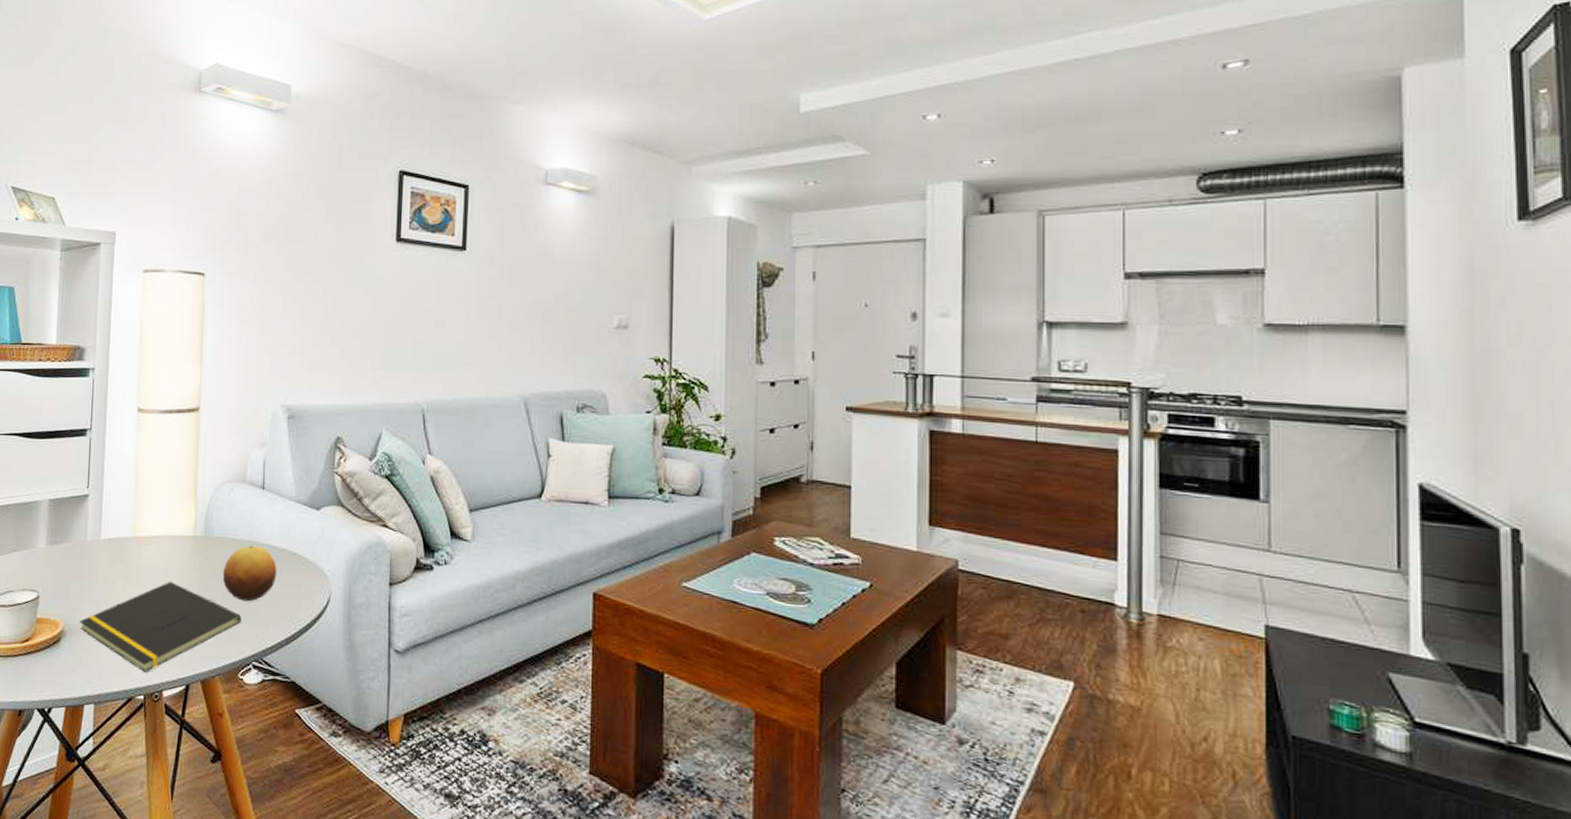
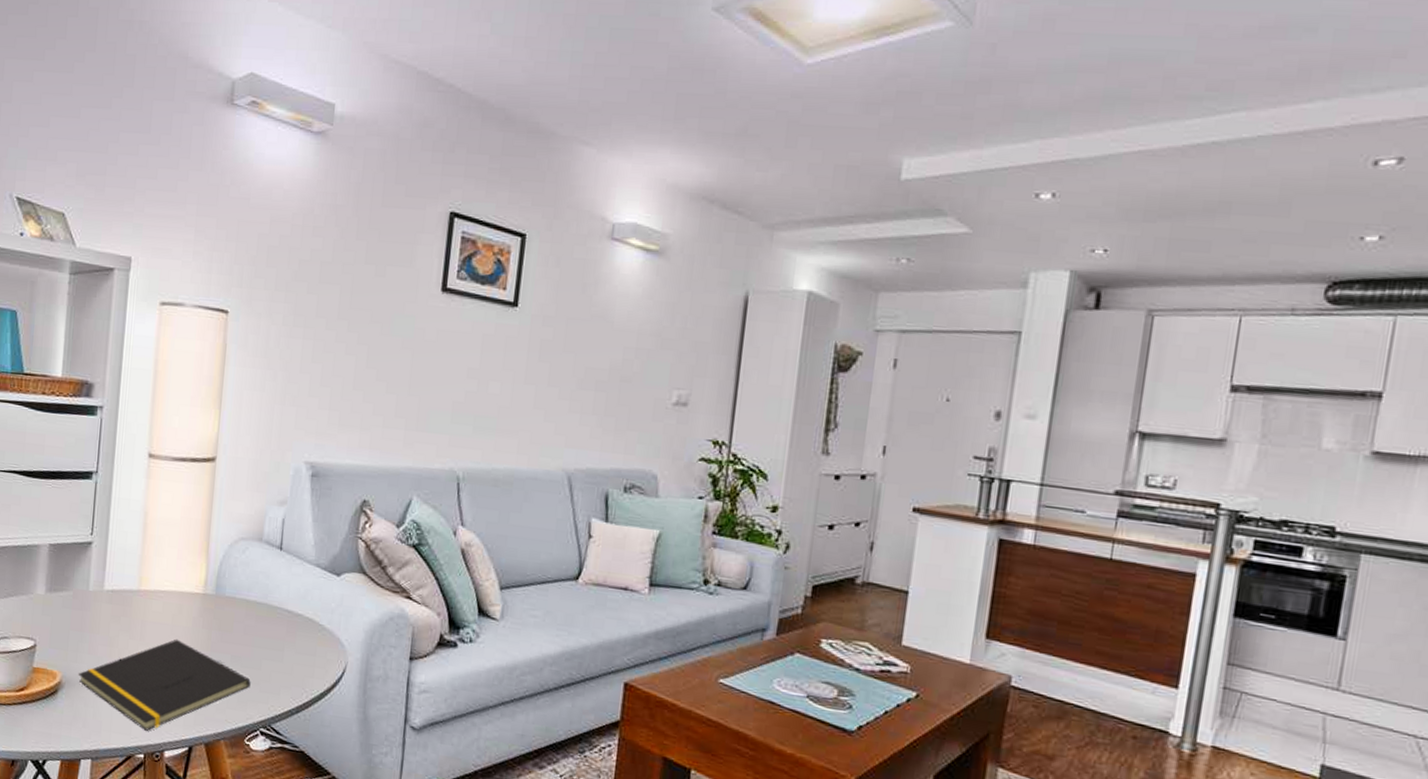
fruit: present [222,545,277,602] -> none [232,607,291,667]

